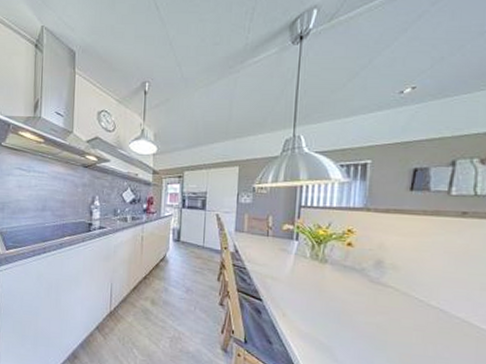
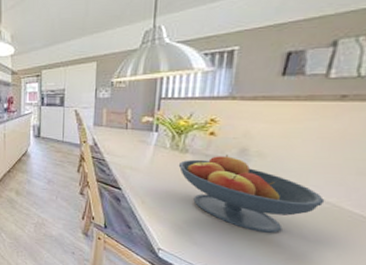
fruit bowl: none [318,265,455,350] -> present [178,154,325,233]

